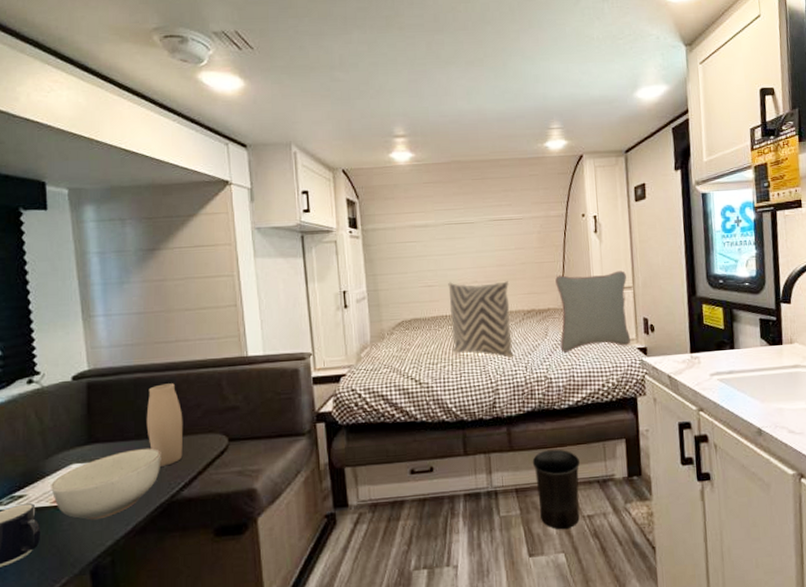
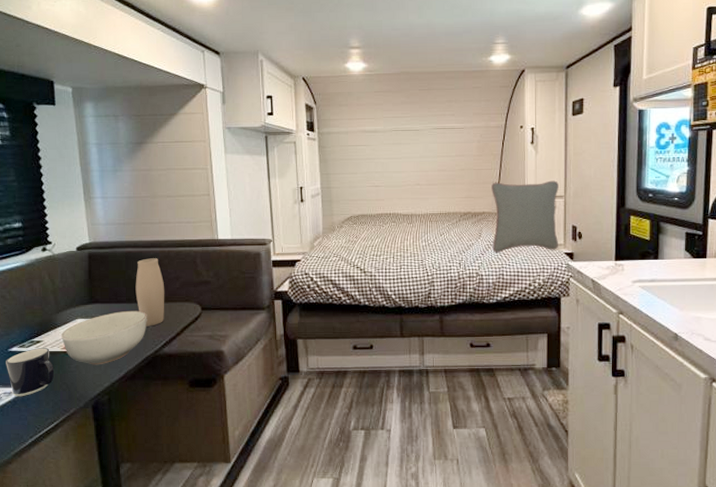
pillow: present [448,281,514,358] -> none [393,183,449,254]
waste bin: present [532,449,580,530] -> none [461,338,503,408]

